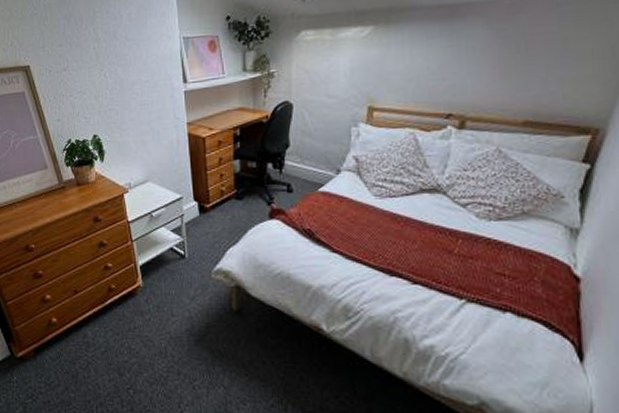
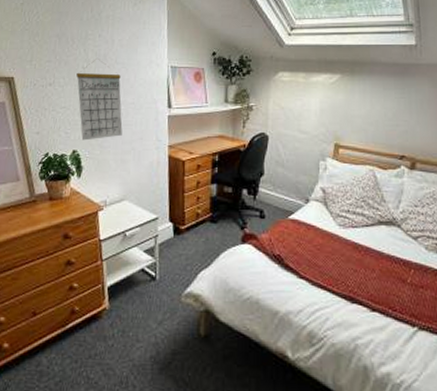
calendar: none [89,37,140,124] -> present [76,59,123,141]

